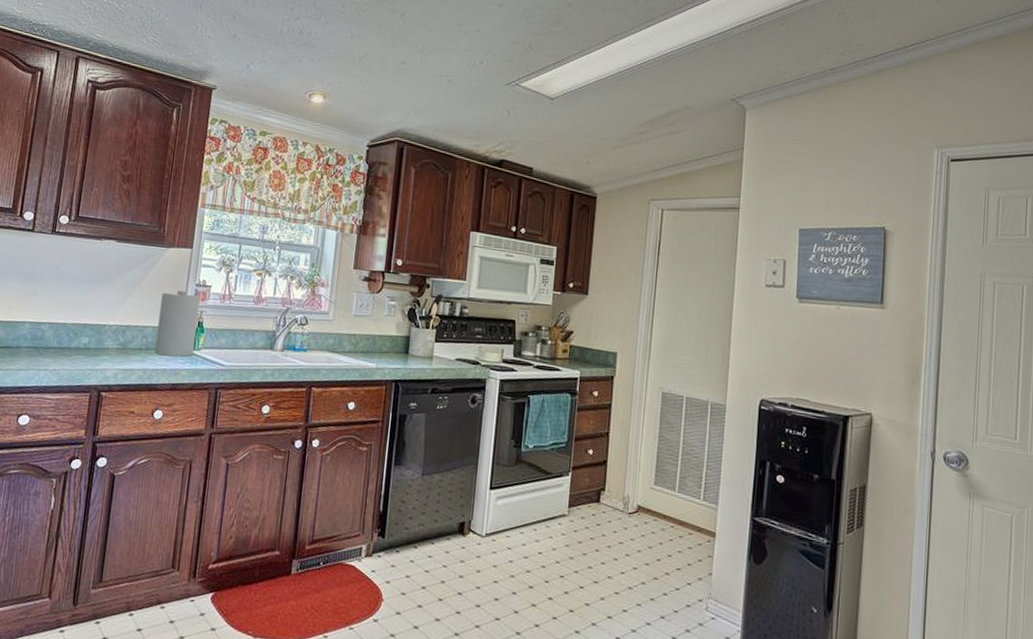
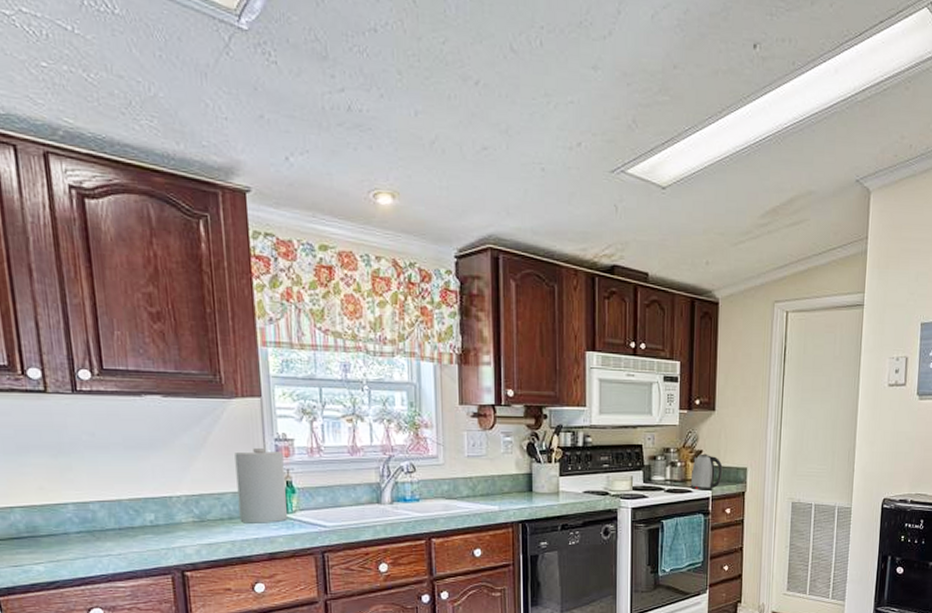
kettle: none [559,334,593,371] -> present [690,453,723,490]

